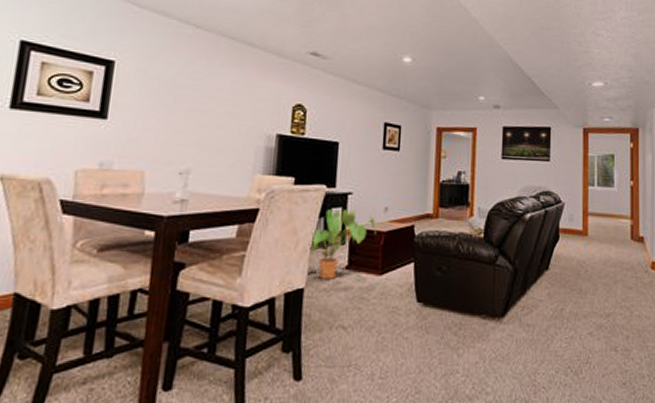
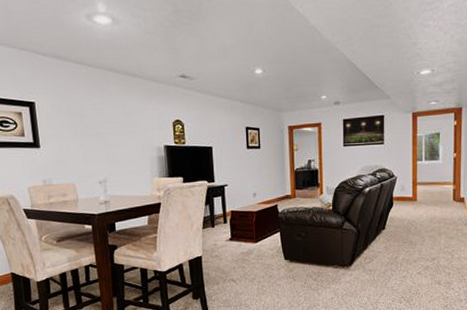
house plant: present [310,209,377,279] -> none [201,197,249,249]

